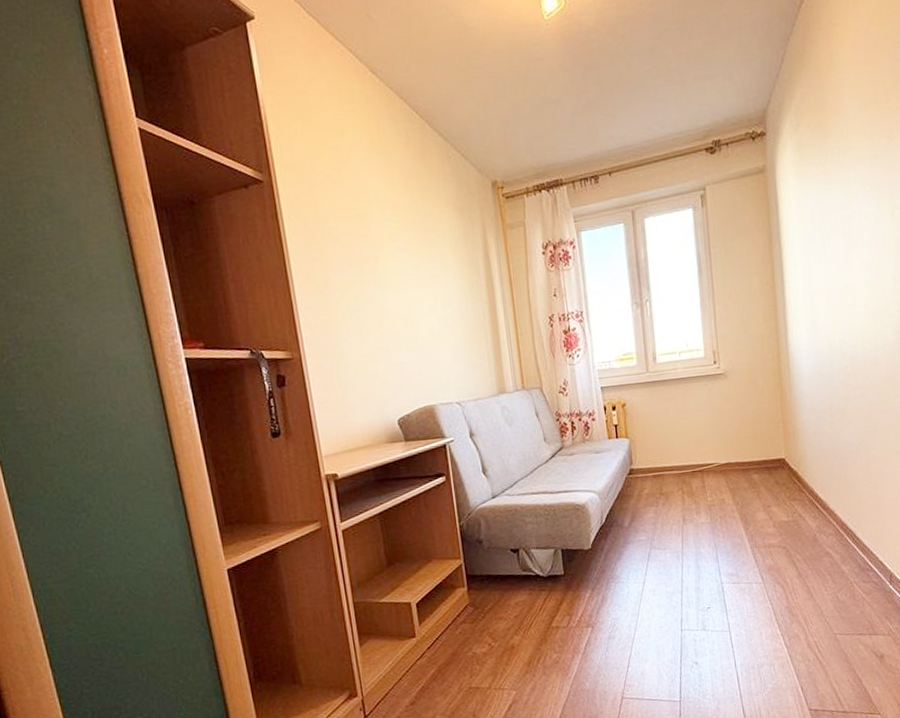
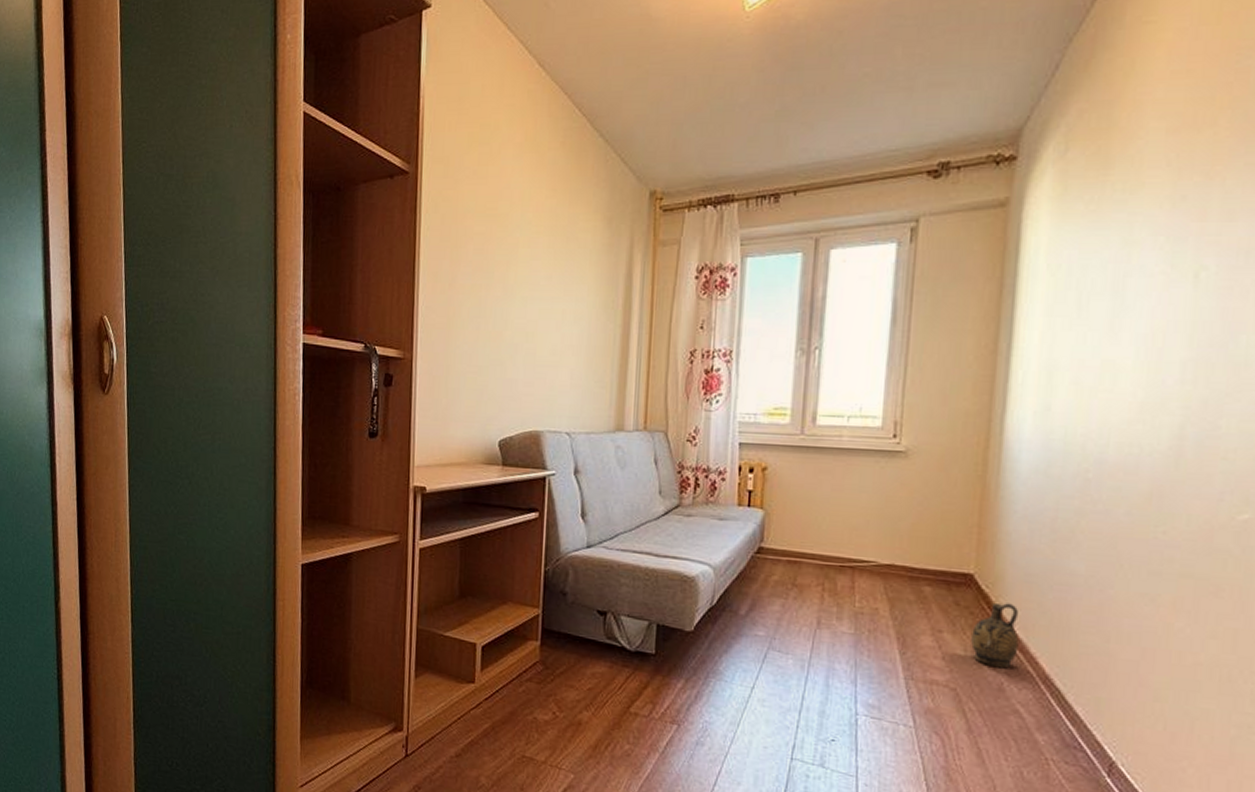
ceramic jug: none [790,475,822,525] -> present [971,603,1019,669]

